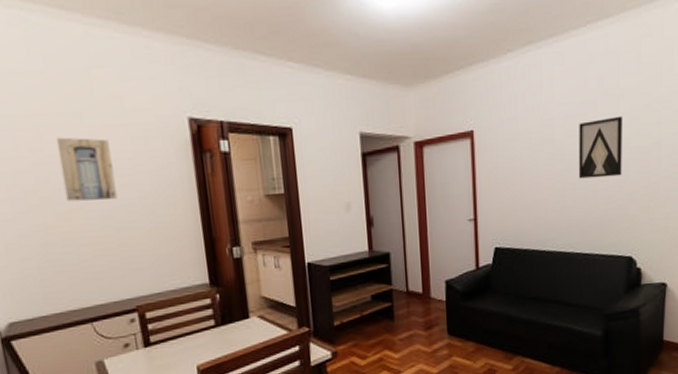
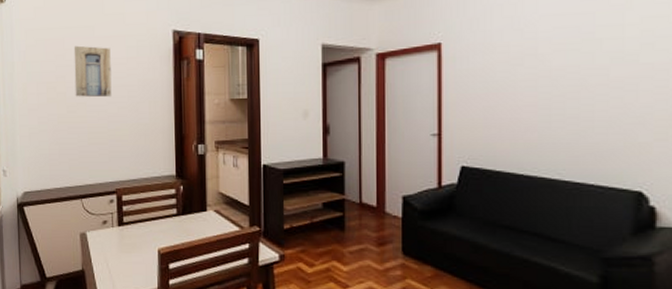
wall art: present [578,116,623,179] -> none [568,28,631,97]

